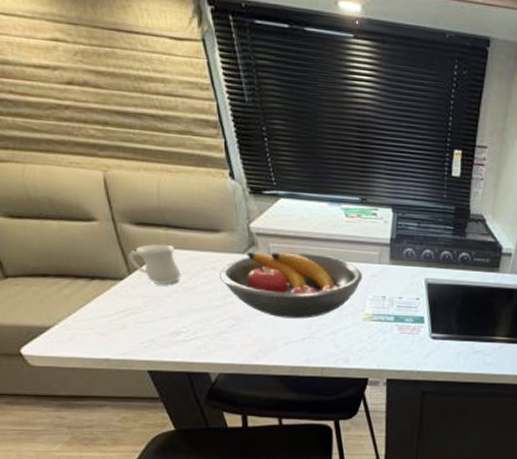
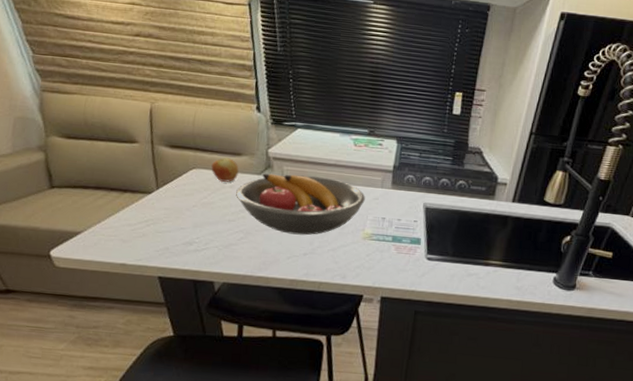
mug: present [128,243,180,285] -> none [159,163,202,200]
apple: none [187,235,219,264] -> present [211,158,239,182]

